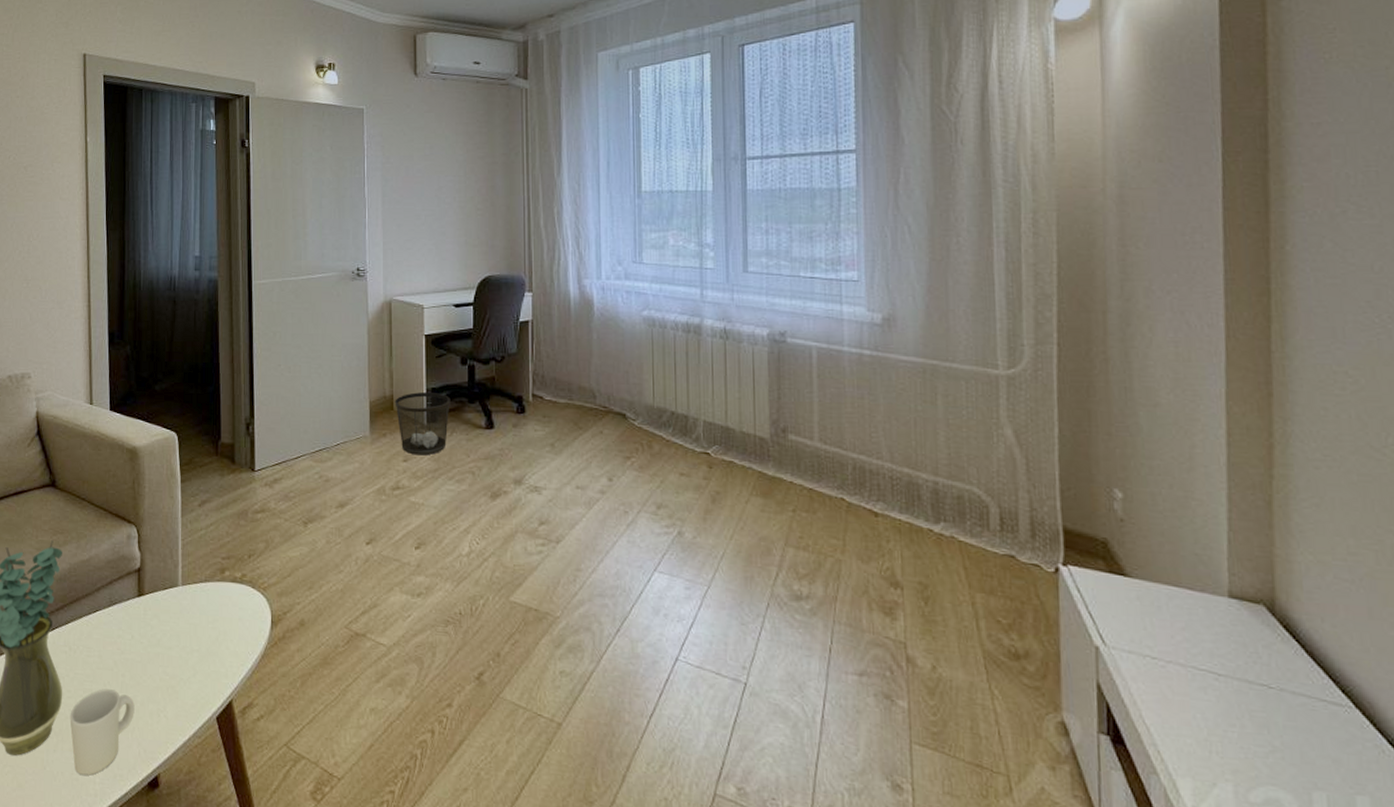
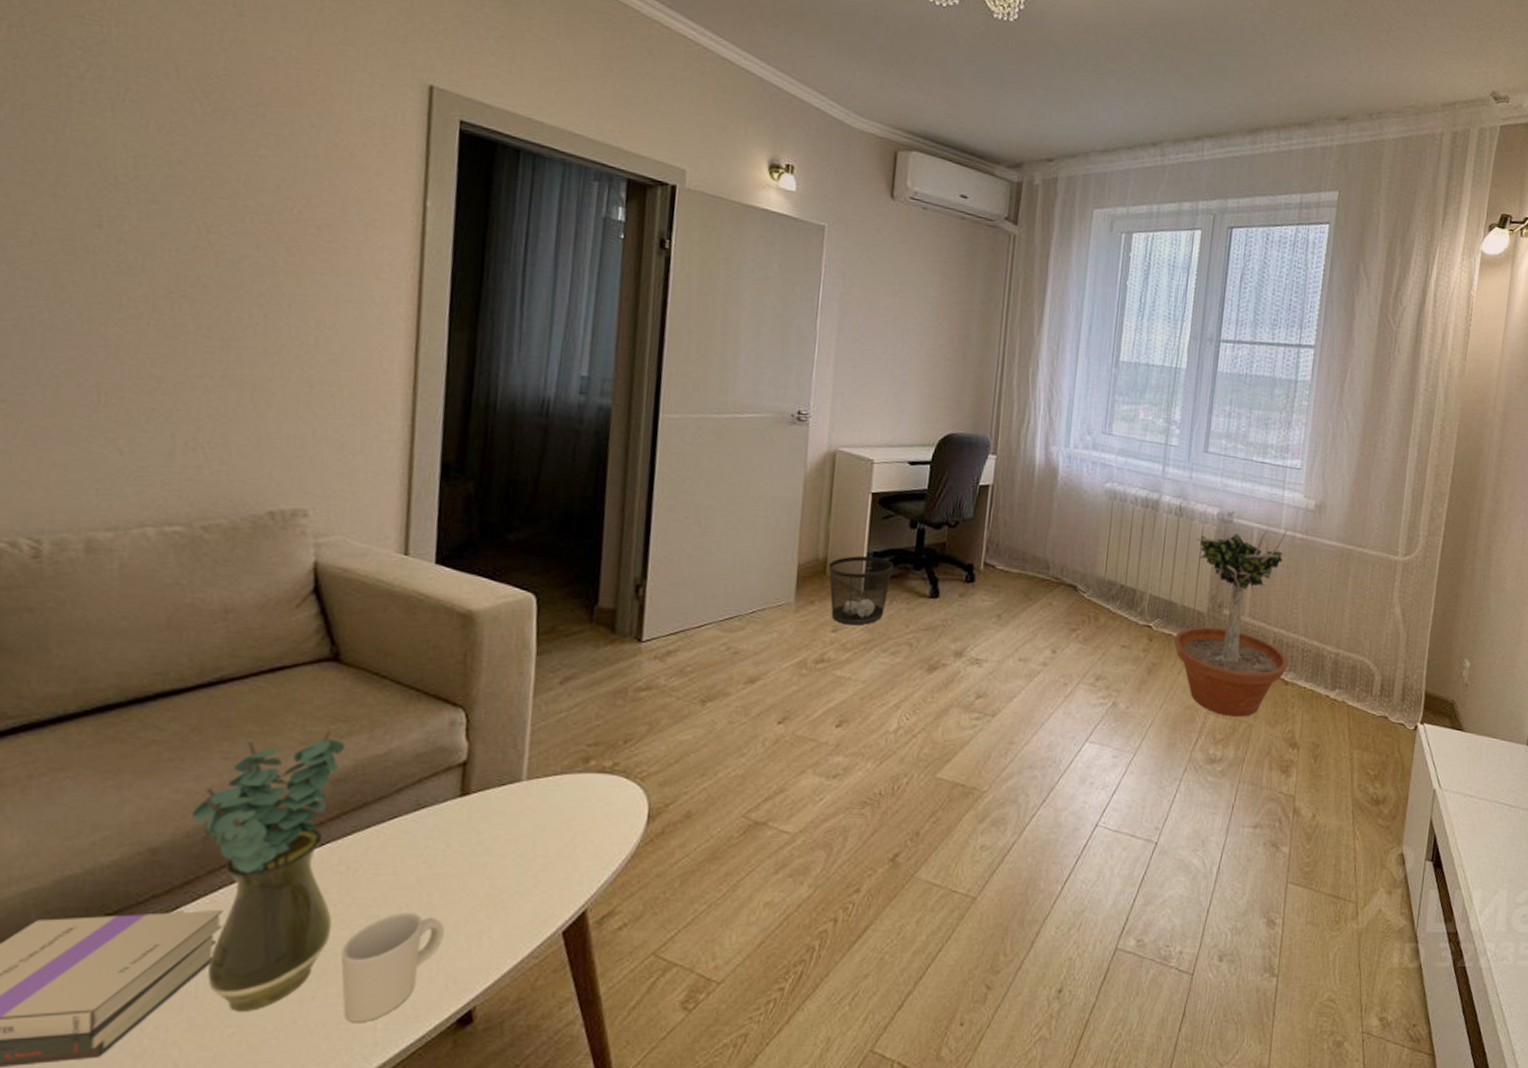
potted tree: none [736,343,875,551] -> present [1173,527,1289,717]

